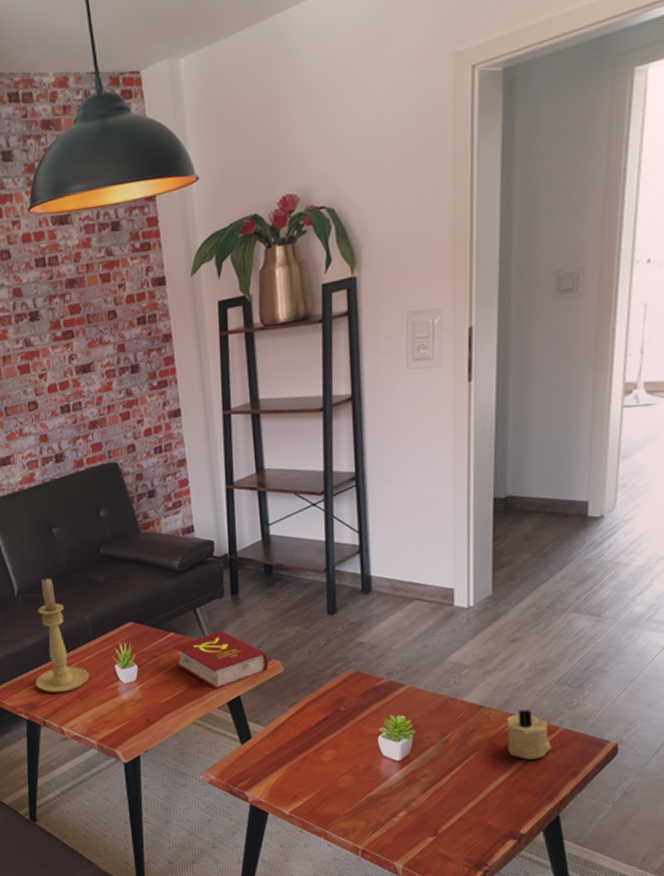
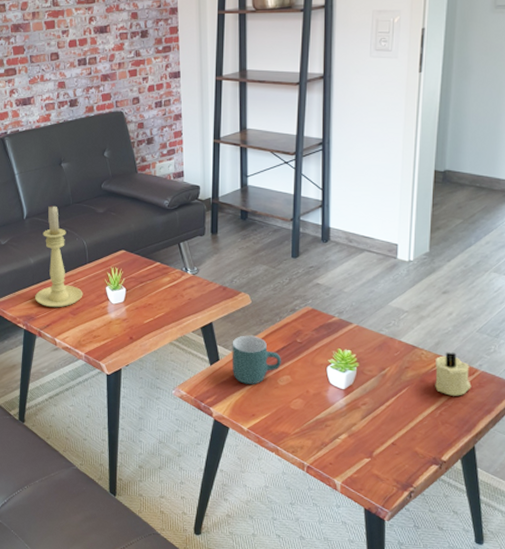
book: present [173,631,269,690] -> none [158,264,238,315]
mug: none [264,707,324,763] -> present [231,335,281,384]

